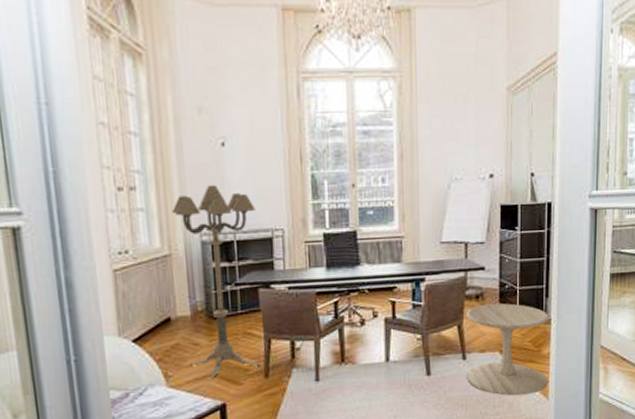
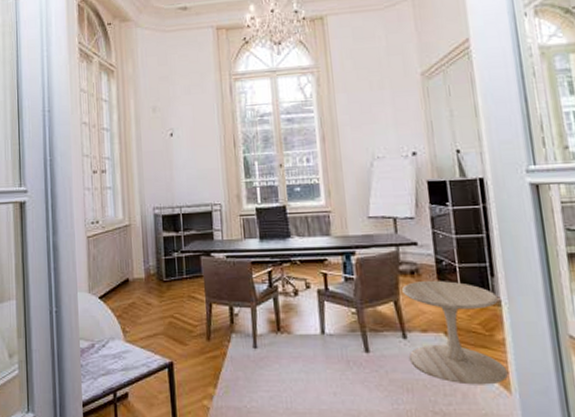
floor lamp: present [171,184,261,379] -> none [131,167,203,337]

